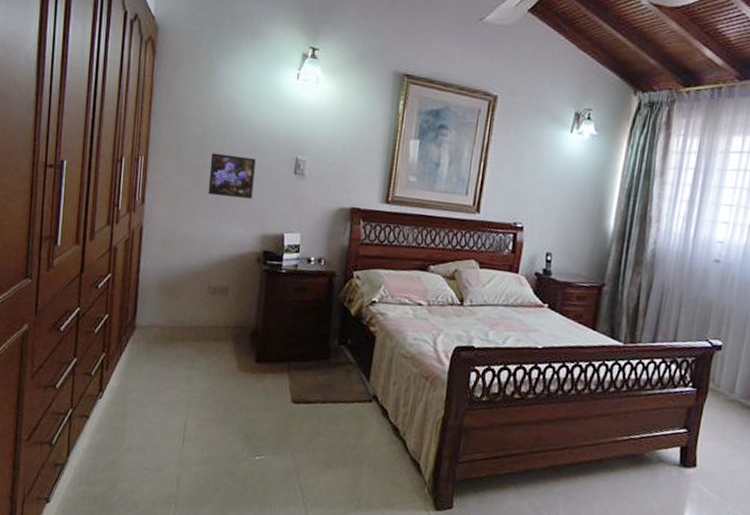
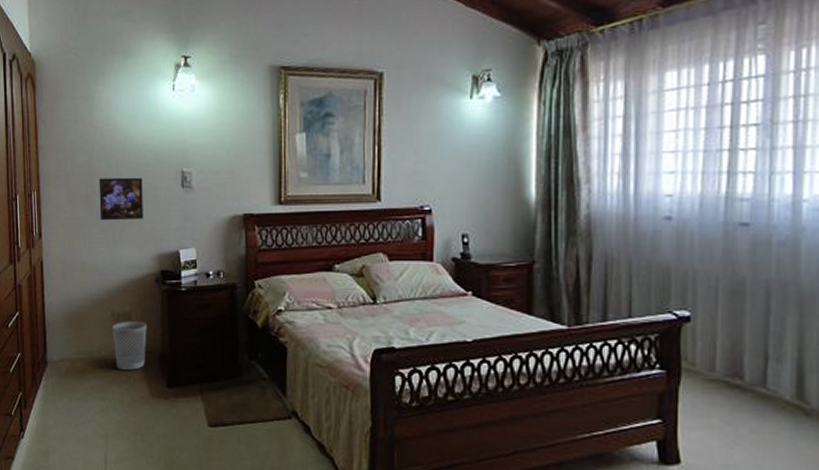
wastebasket: none [206,295,243,343] -> present [112,321,147,370]

